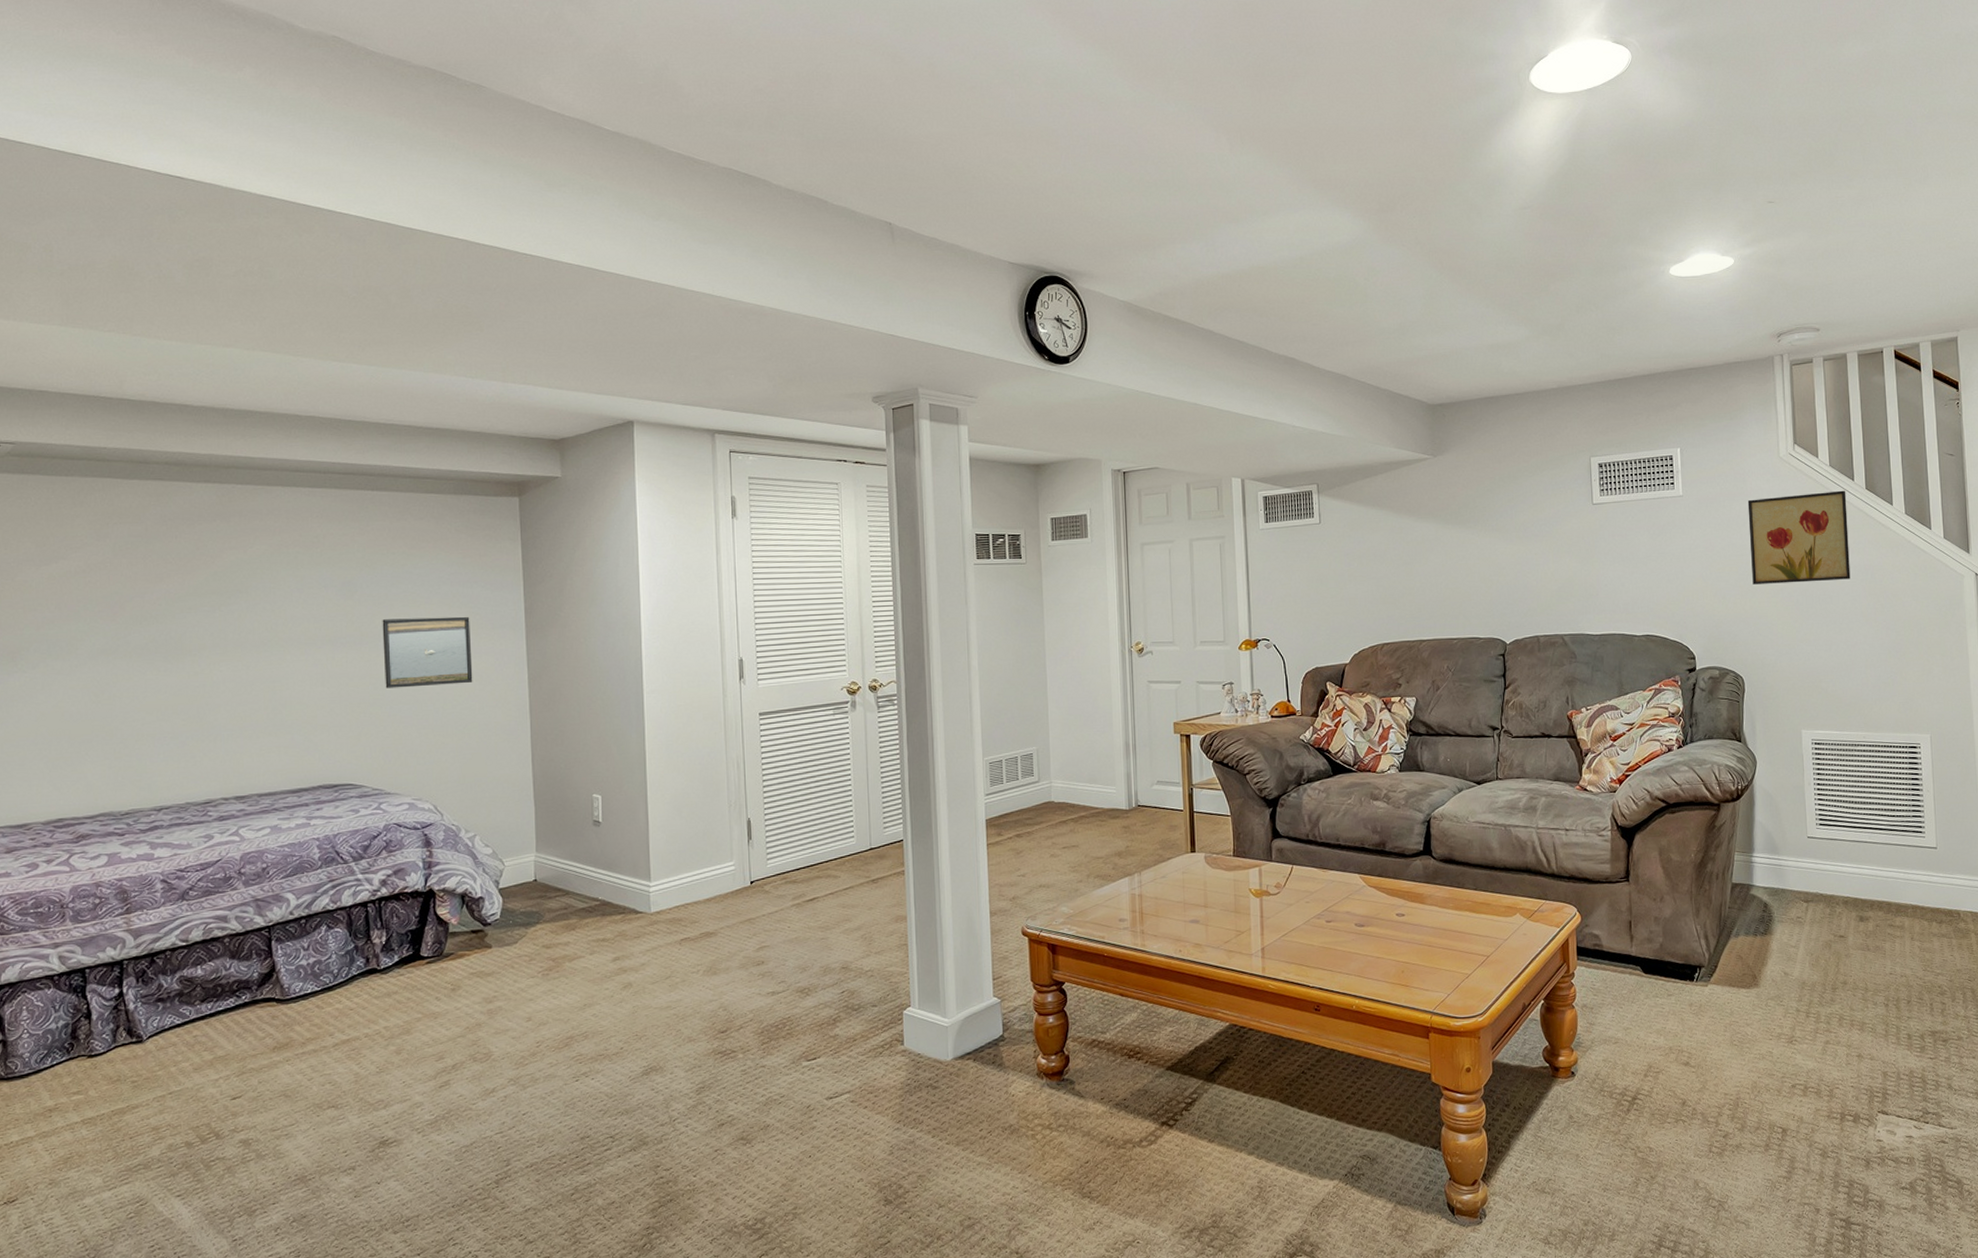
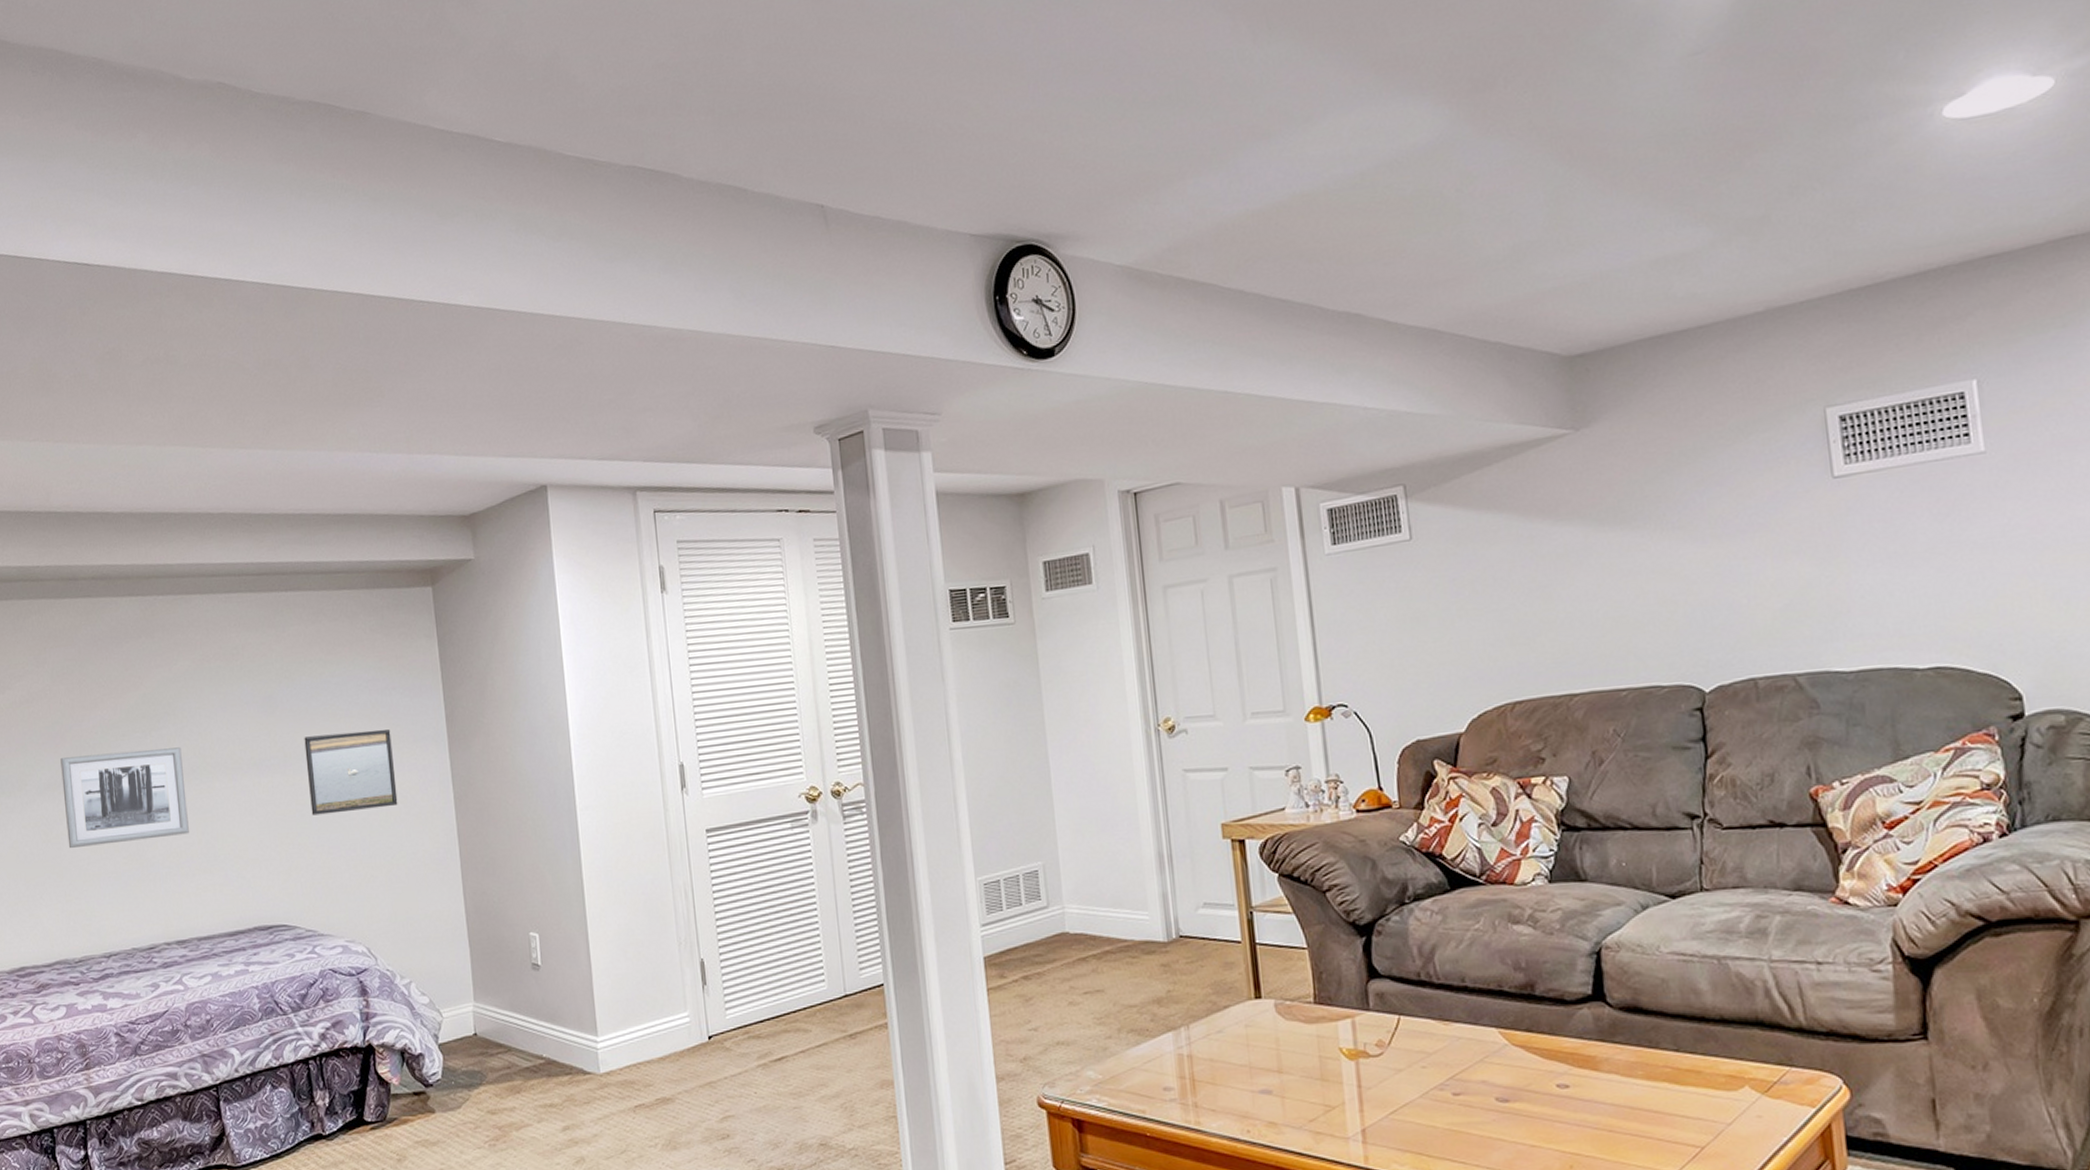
wall art: none [118,622,255,709] -> present [60,747,189,848]

